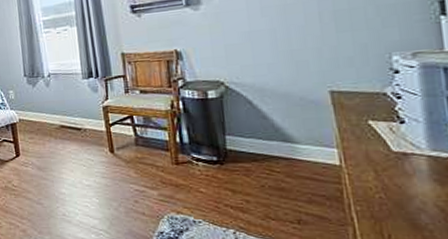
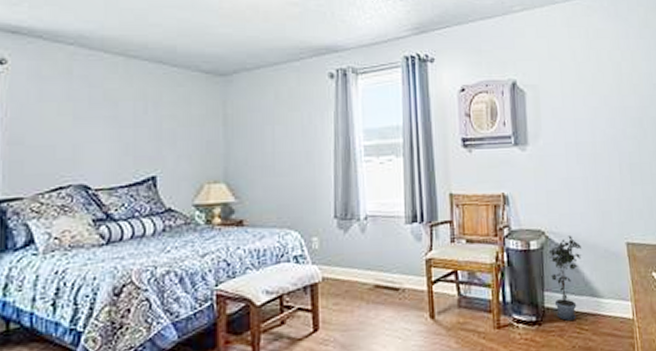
potted plant: none [227,85,270,162] -> present [547,235,582,321]

